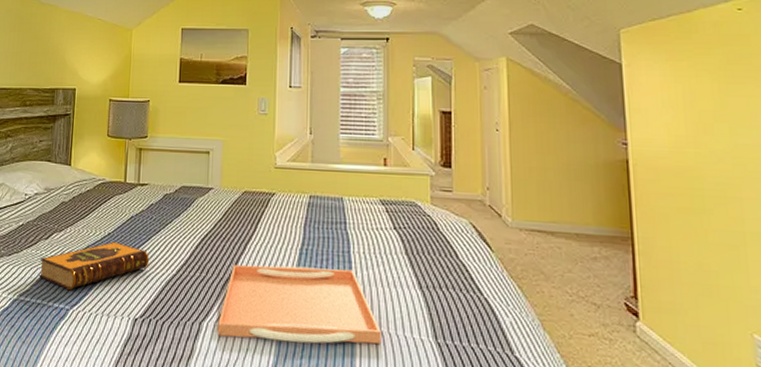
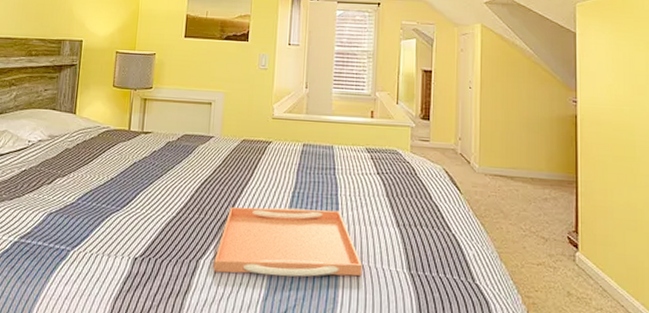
hardback book: present [38,241,149,291] -> none [40,186,150,233]

